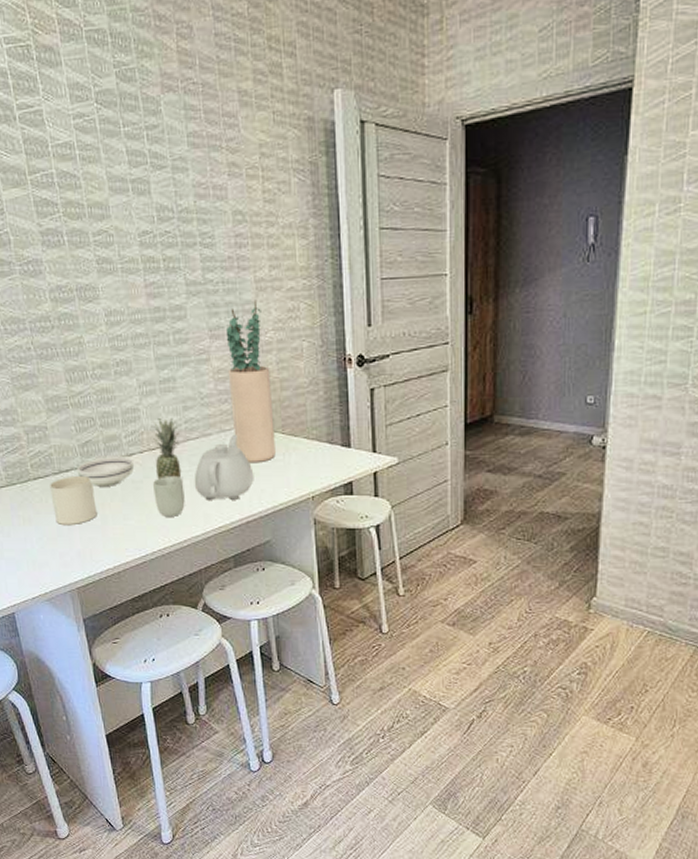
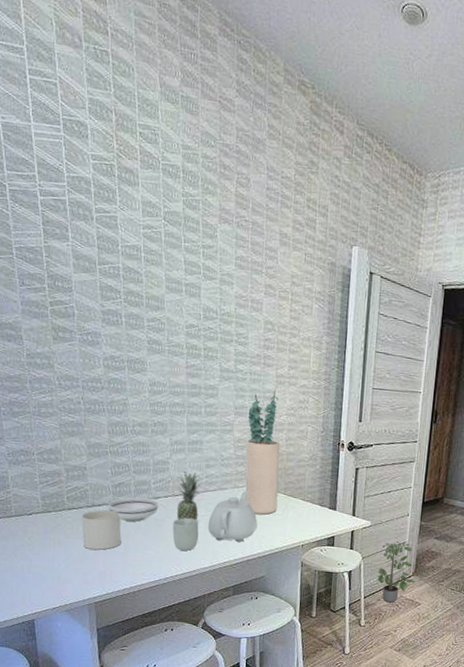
potted plant: none [415,479,467,563] -> present [378,541,416,603]

